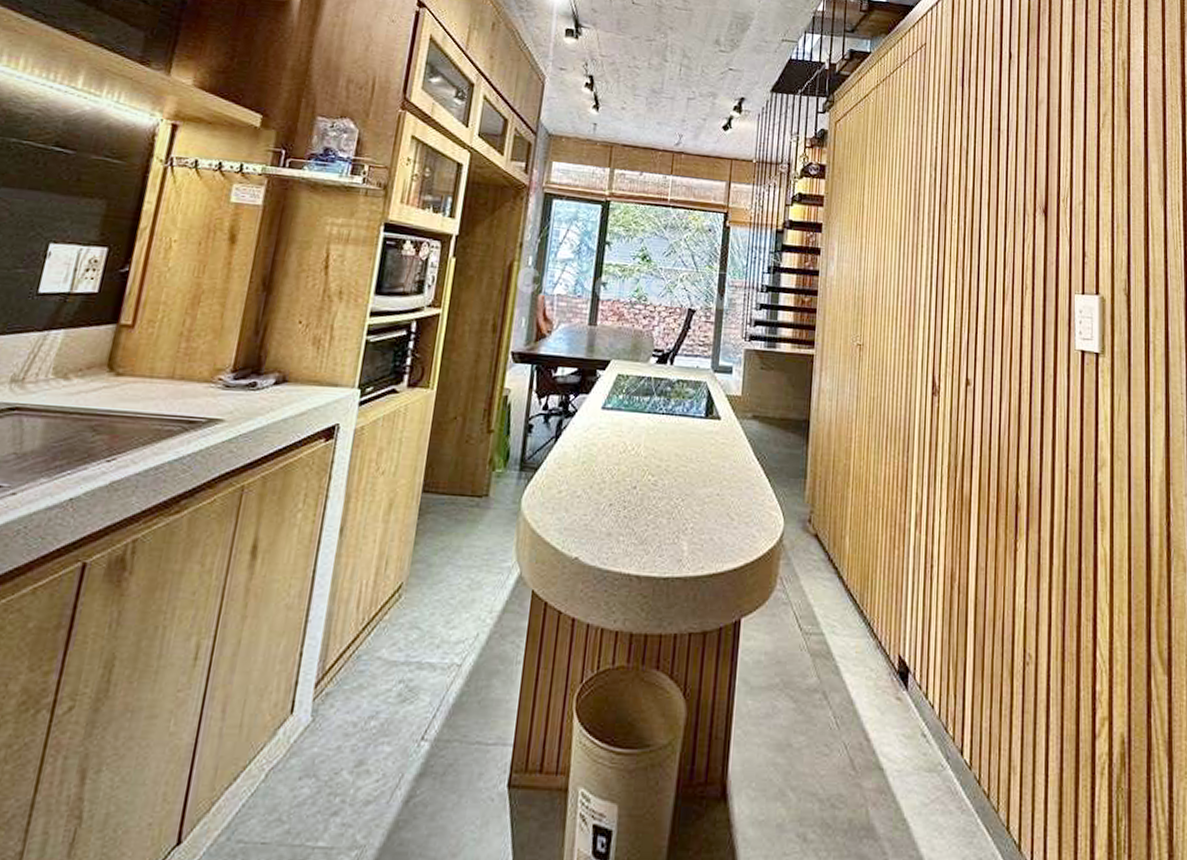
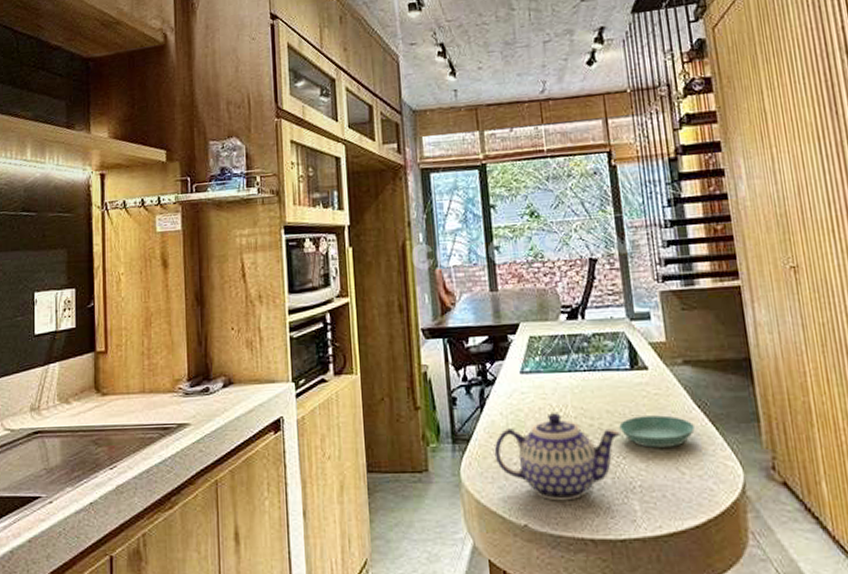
teapot: none [559,451,685,537] -> present [494,413,622,501]
saucer: none [684,462,751,494] -> present [619,415,695,448]

